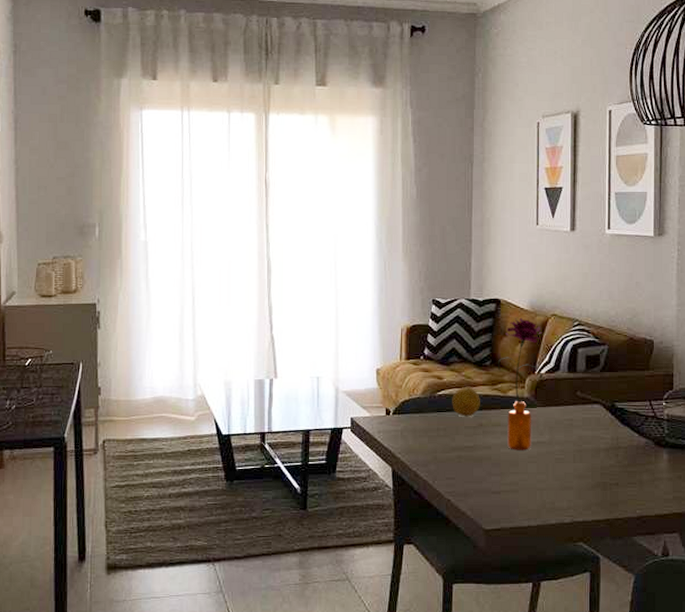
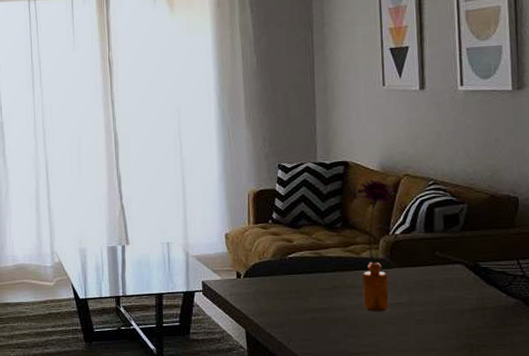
fruit: present [452,386,480,417] -> none [303,248,333,279]

